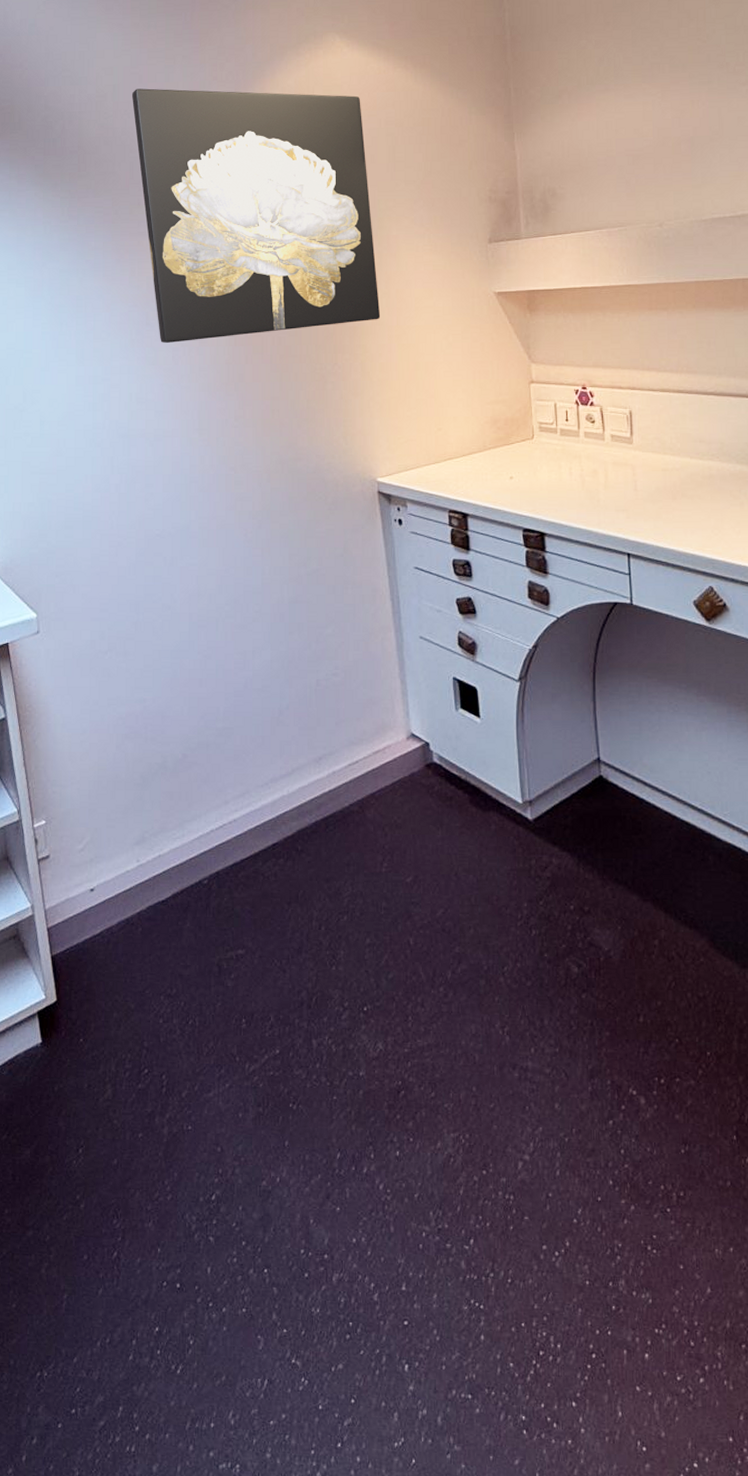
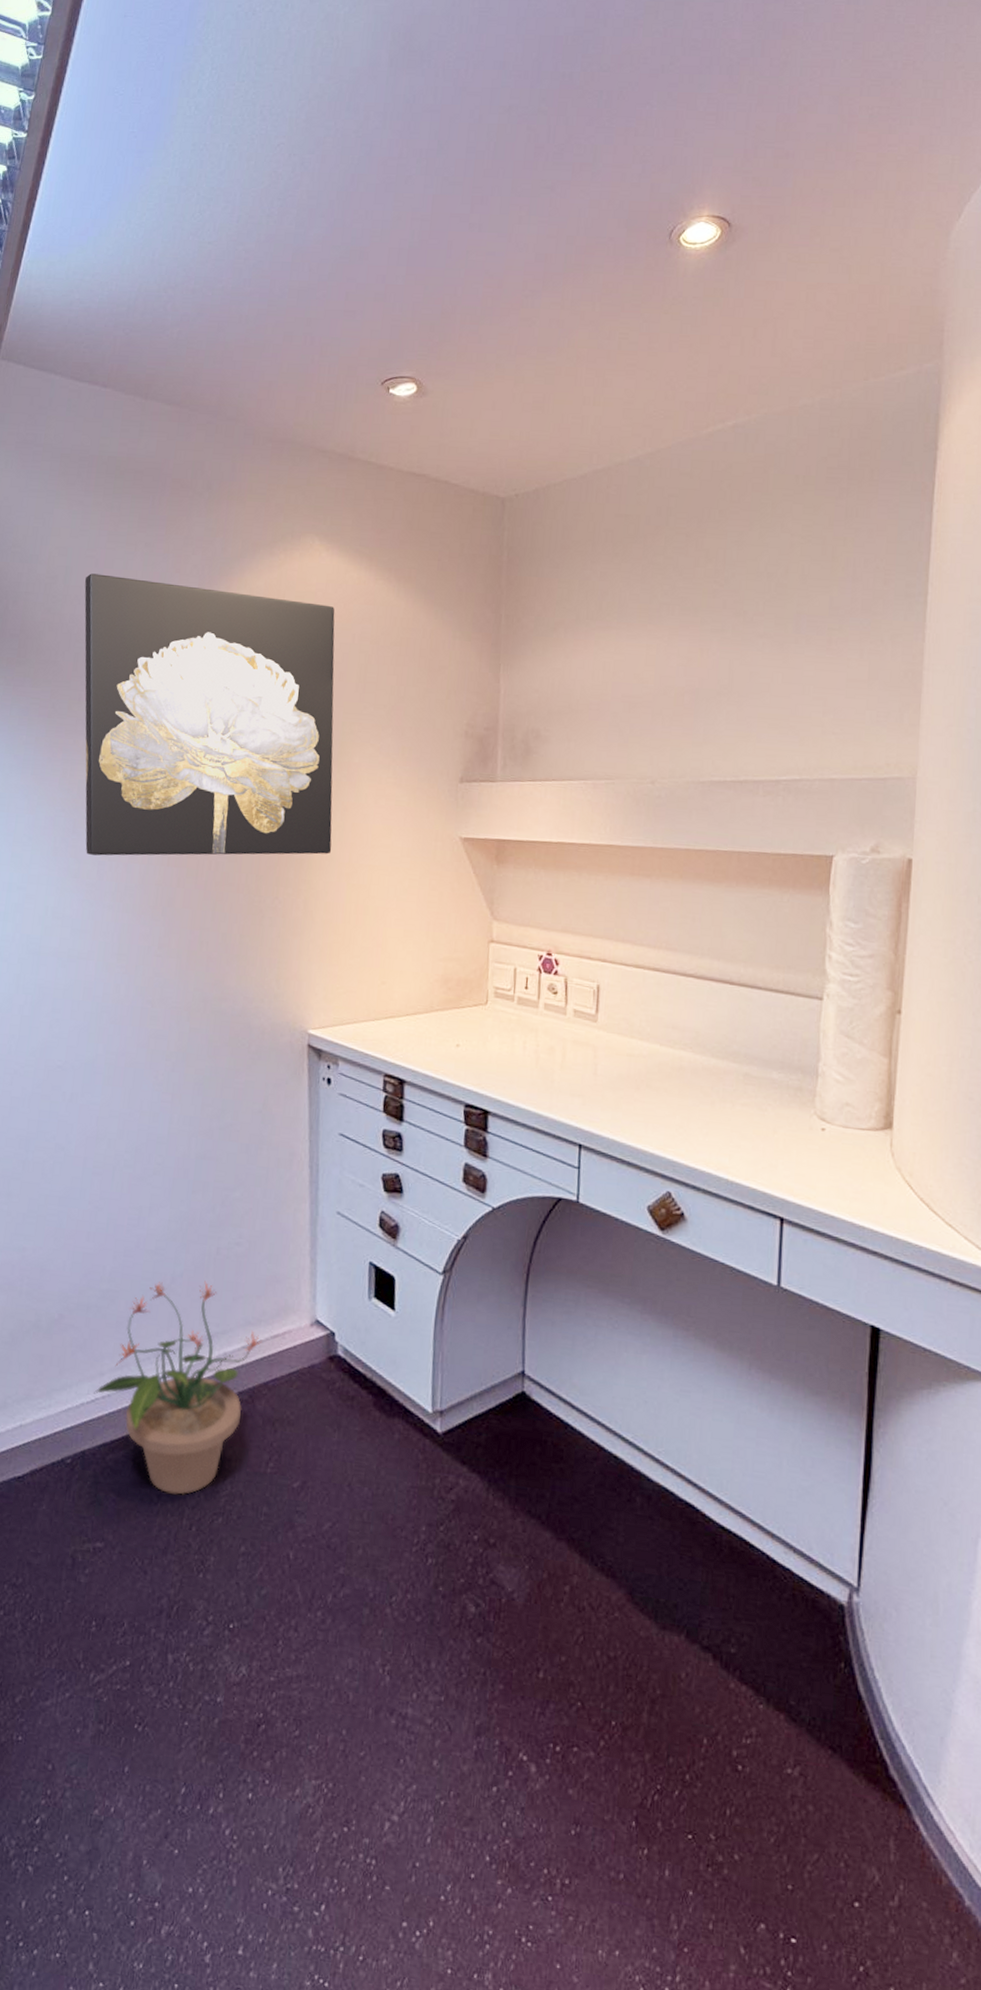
potted plant: none [221,710,366,900] -> present [94,1281,262,1495]

